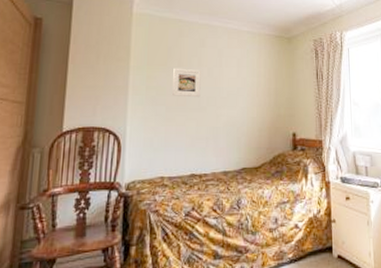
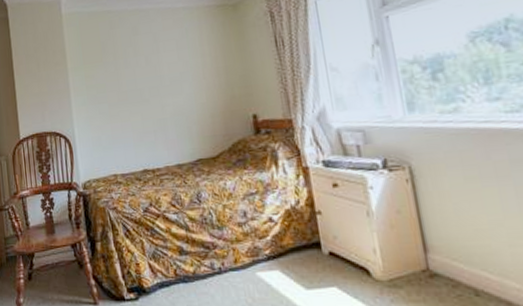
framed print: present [172,68,201,98] -> none [110,60,141,92]

